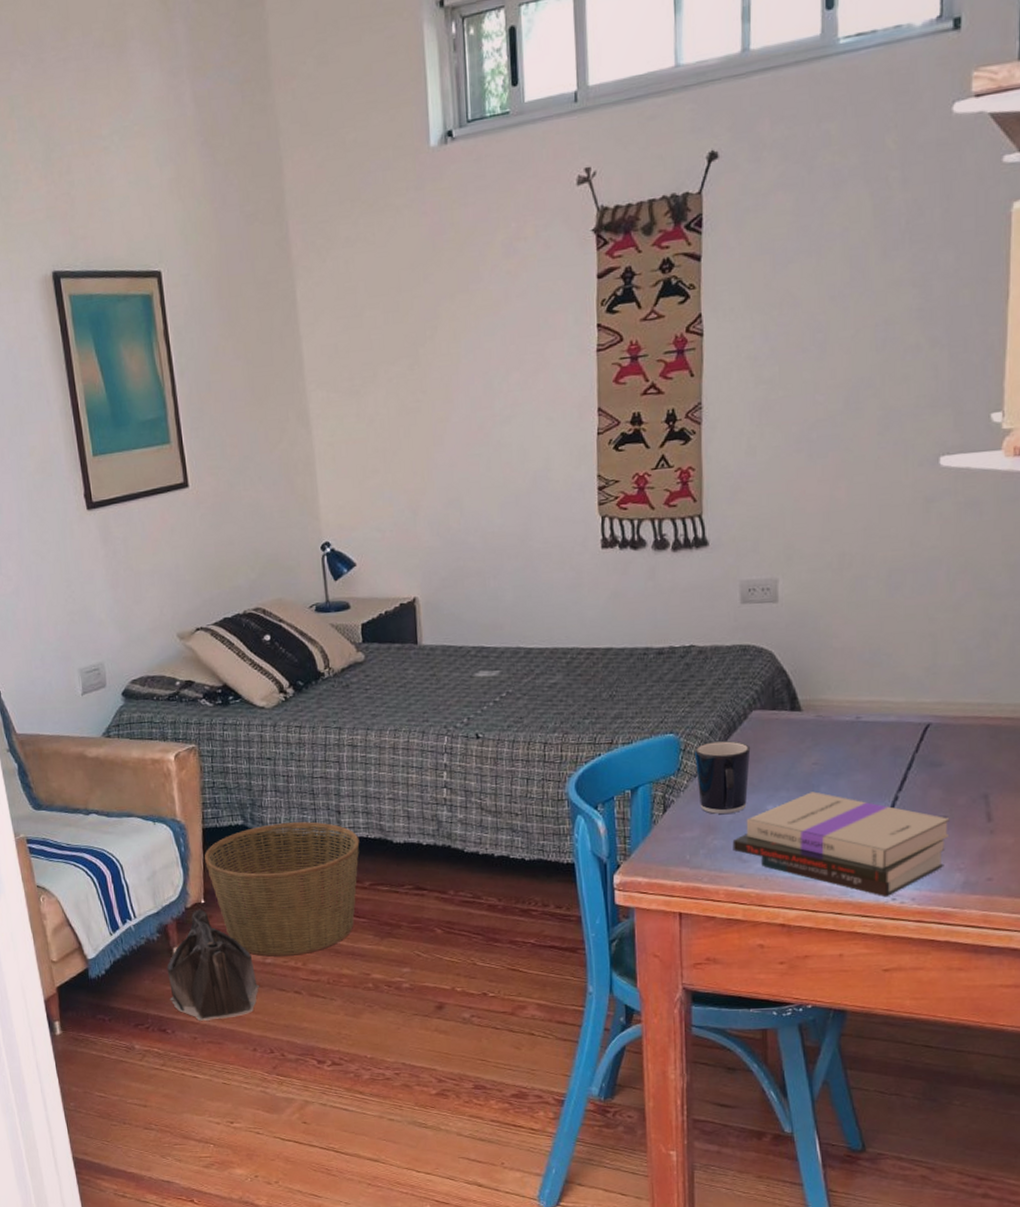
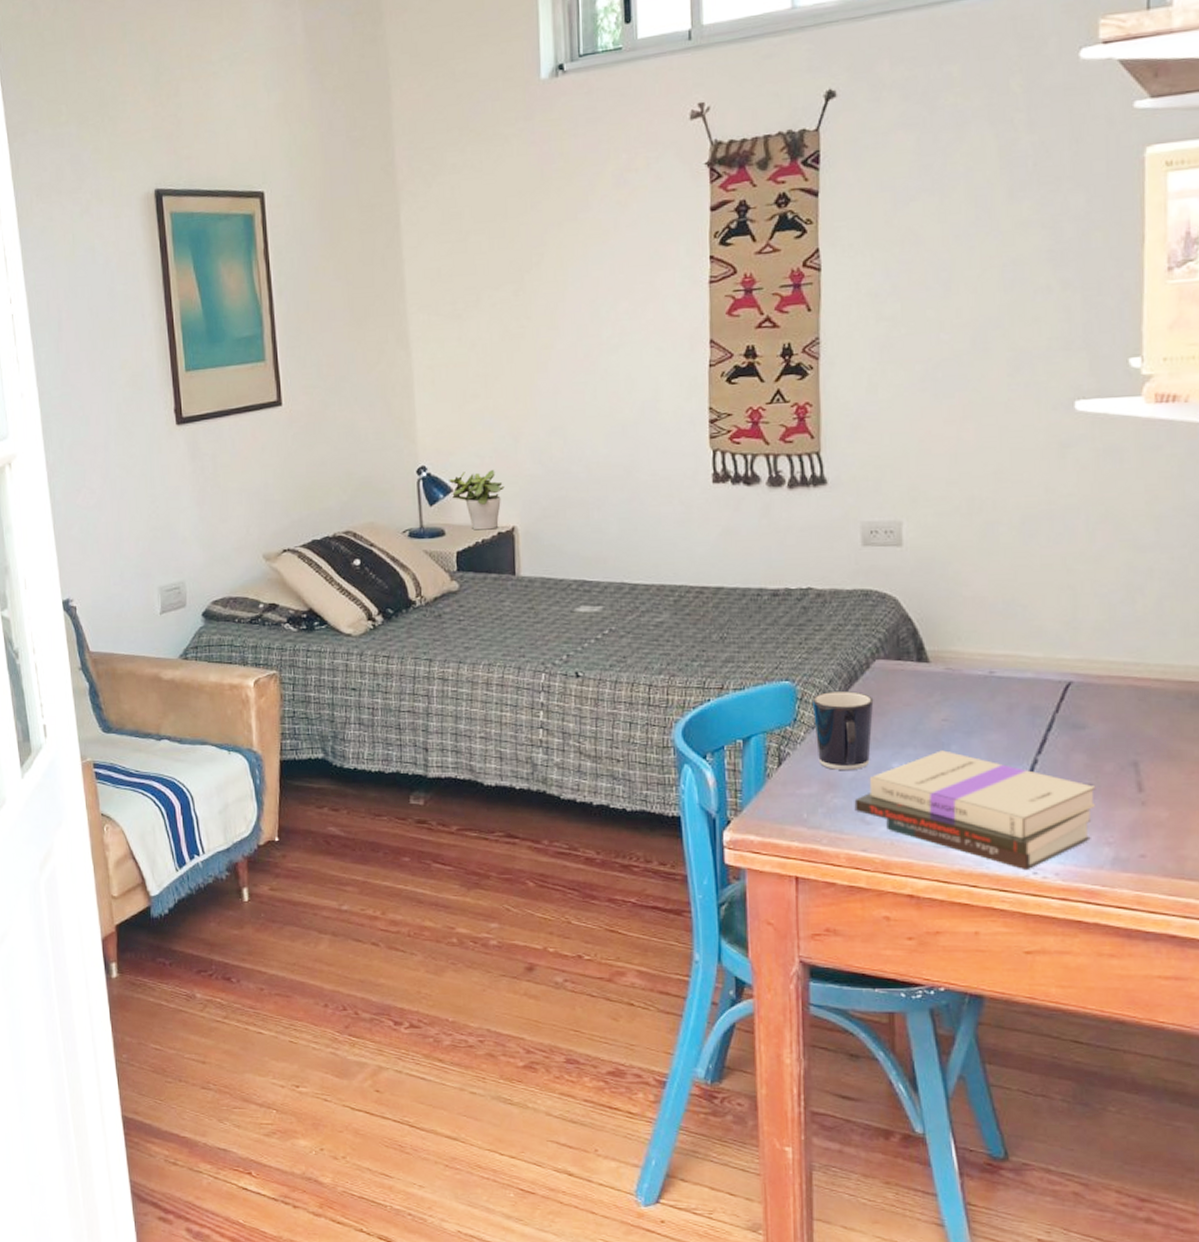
saddlebag: present [167,909,260,1021] -> none [235,847,335,970]
basket: present [204,821,360,957] -> none [281,758,448,903]
potted plant: none [352,543,405,603] -> present [449,470,505,531]

